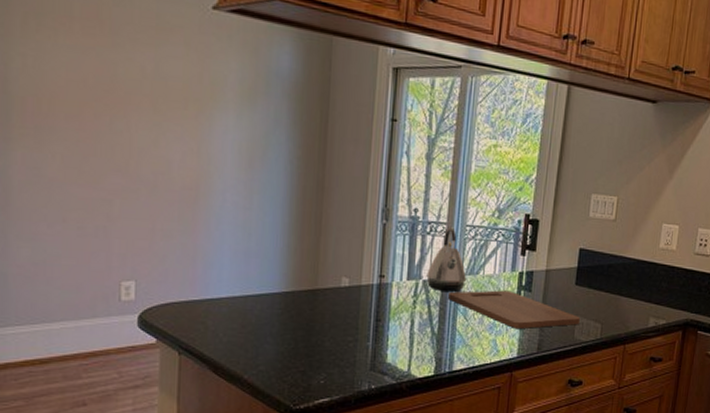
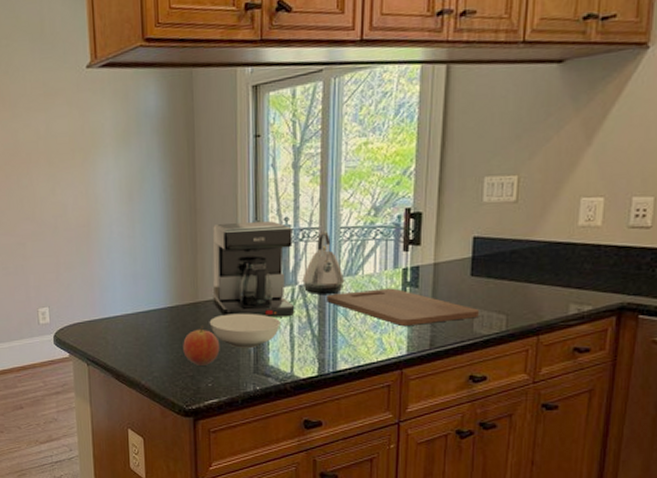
fruit: none [295,316,337,360] -> present [183,326,220,366]
bowl: none [327,304,402,343] -> present [209,313,281,348]
coffee maker: none [333,207,421,312] -> present [212,221,294,318]

